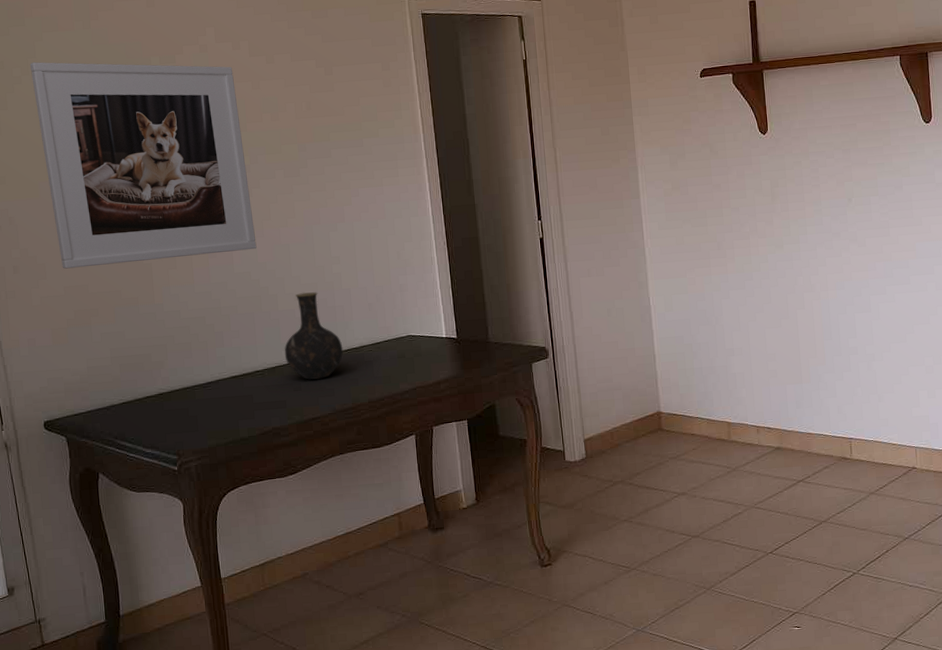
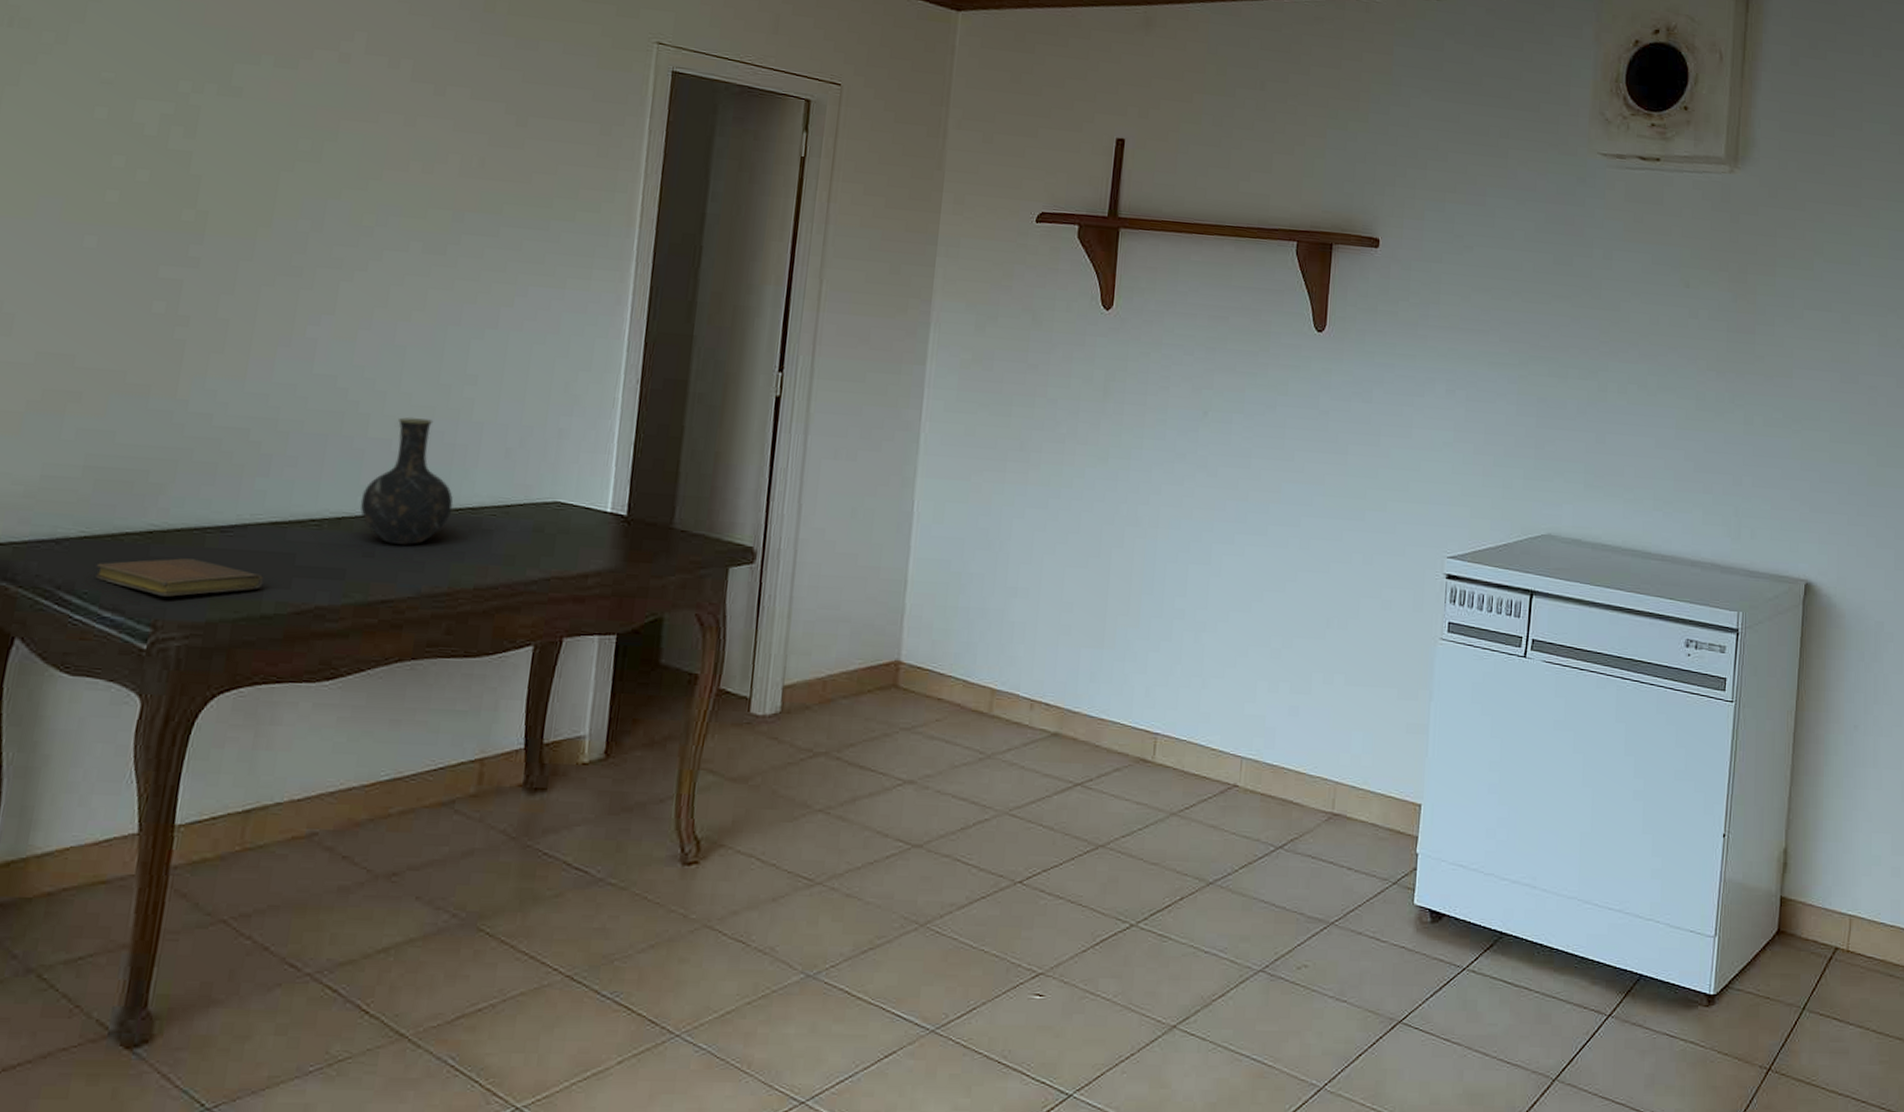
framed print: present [29,62,257,269] -> none [41,29,382,345]
notebook: none [134,407,237,435] -> present [95,558,264,597]

